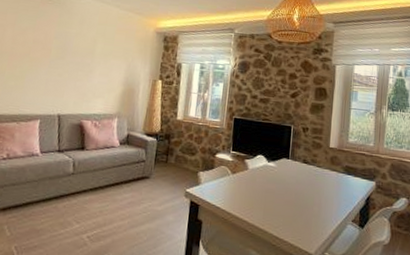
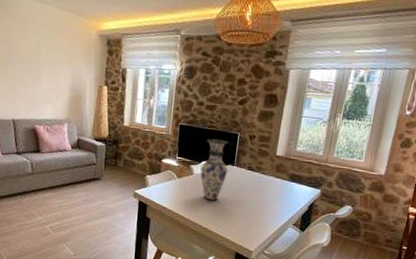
vase: none [255,131,284,198] -> present [200,138,229,201]

